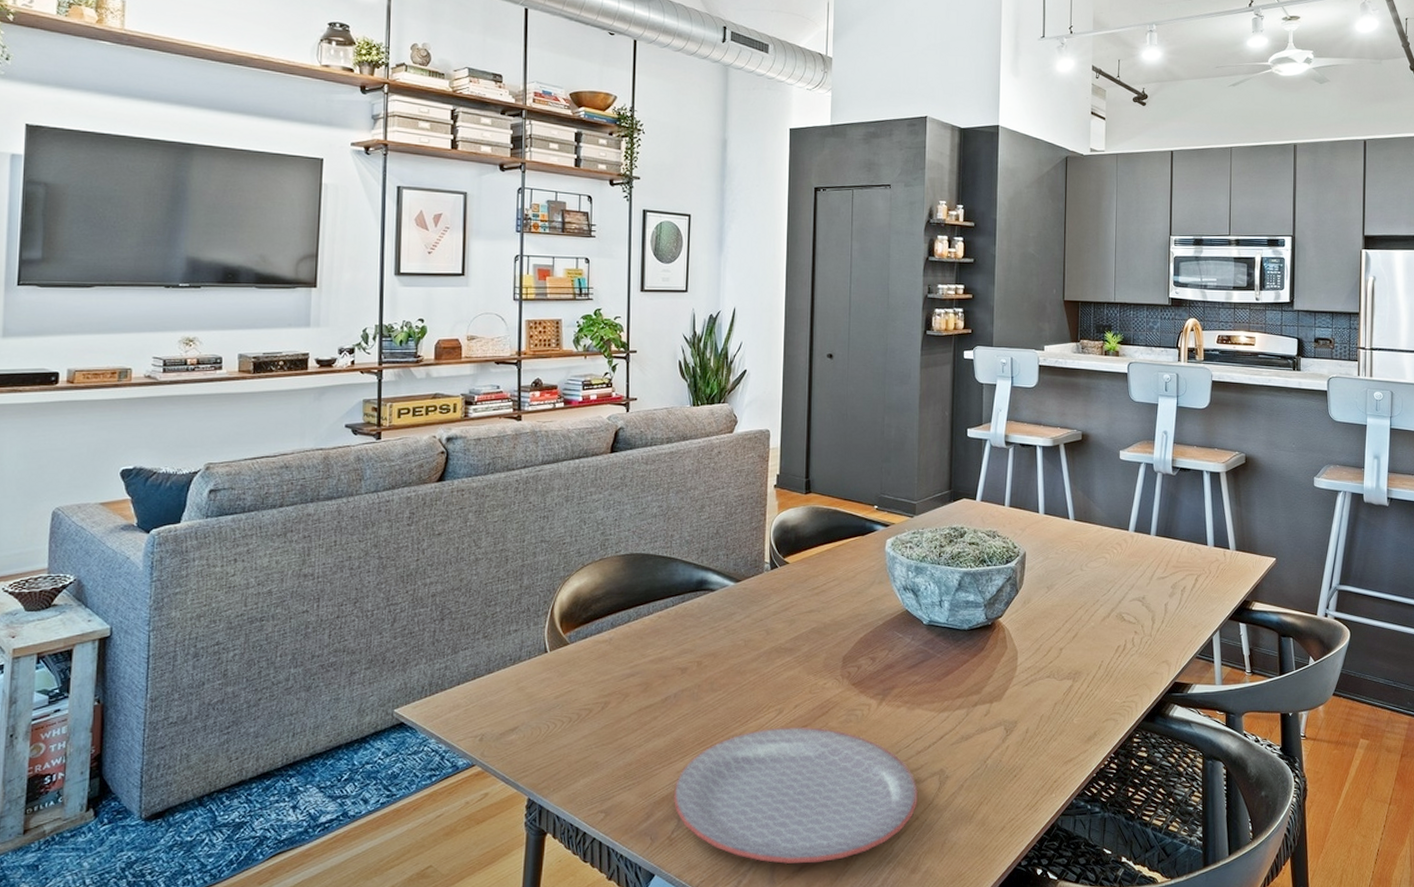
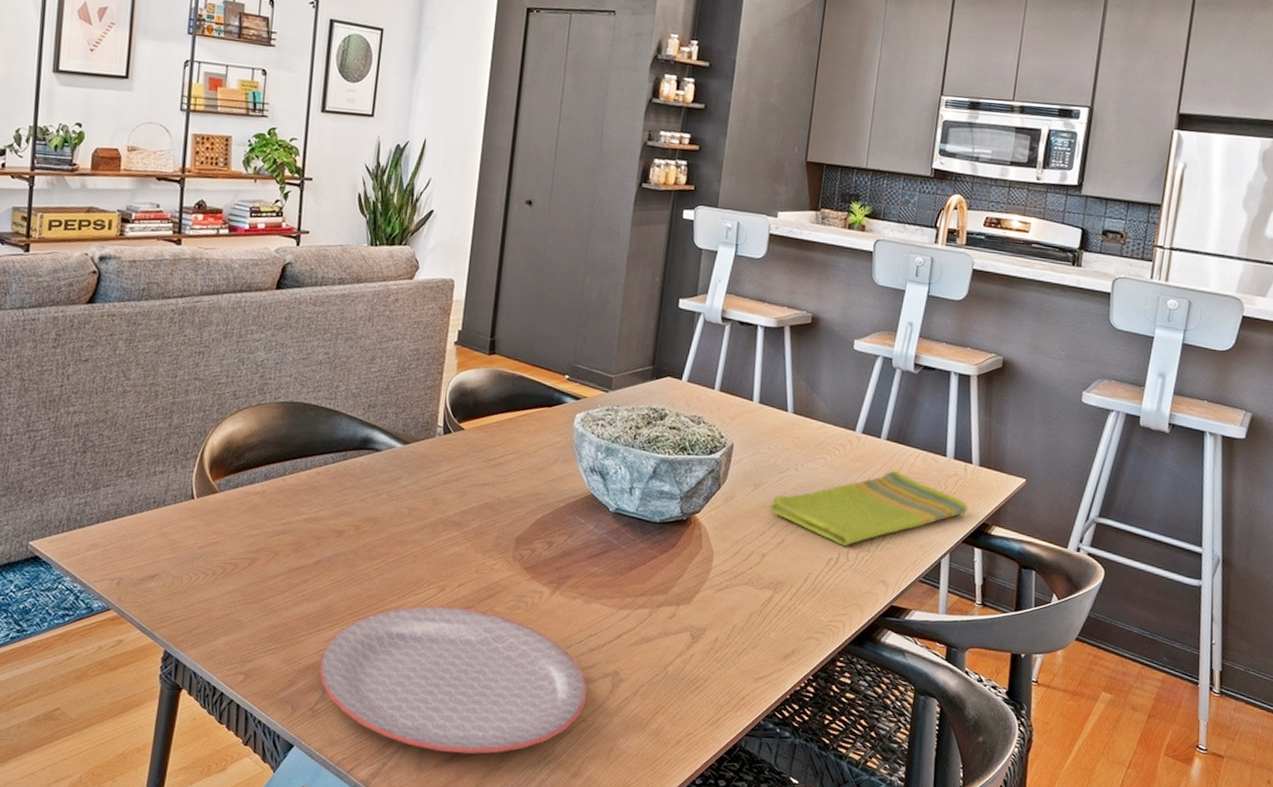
dish towel: none [1062,561,1230,633] -> present [769,470,968,546]

